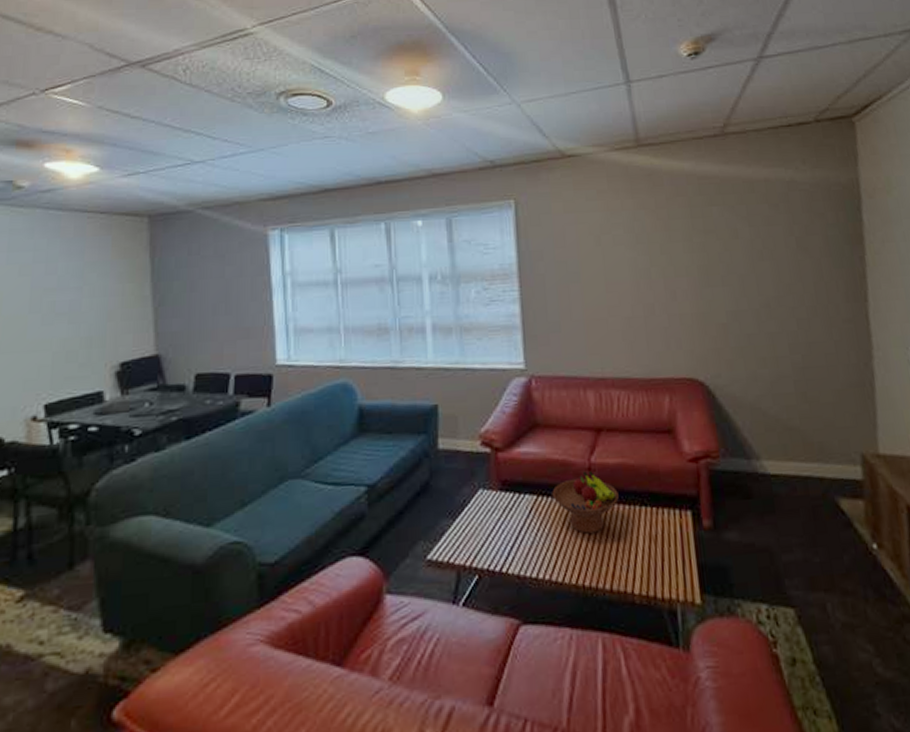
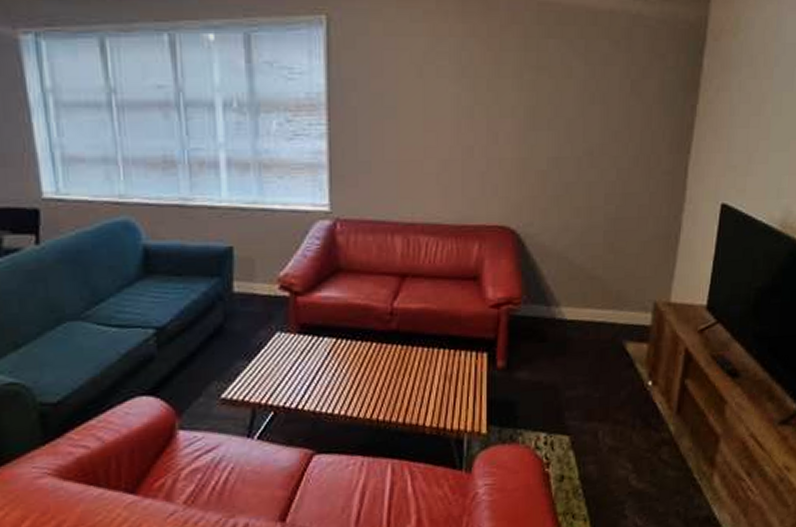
fruit bowl: present [552,470,619,534] -> none [352,315,418,374]

